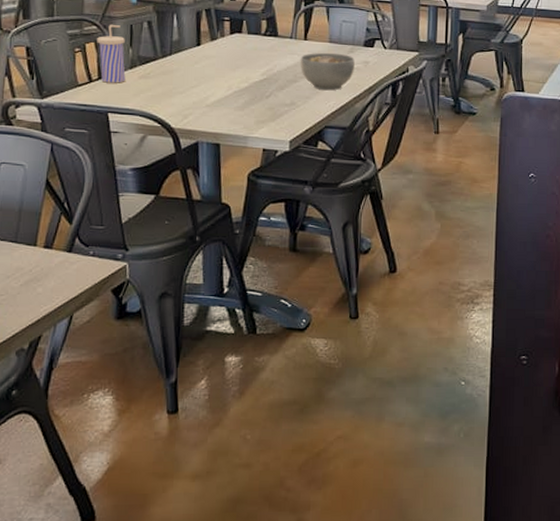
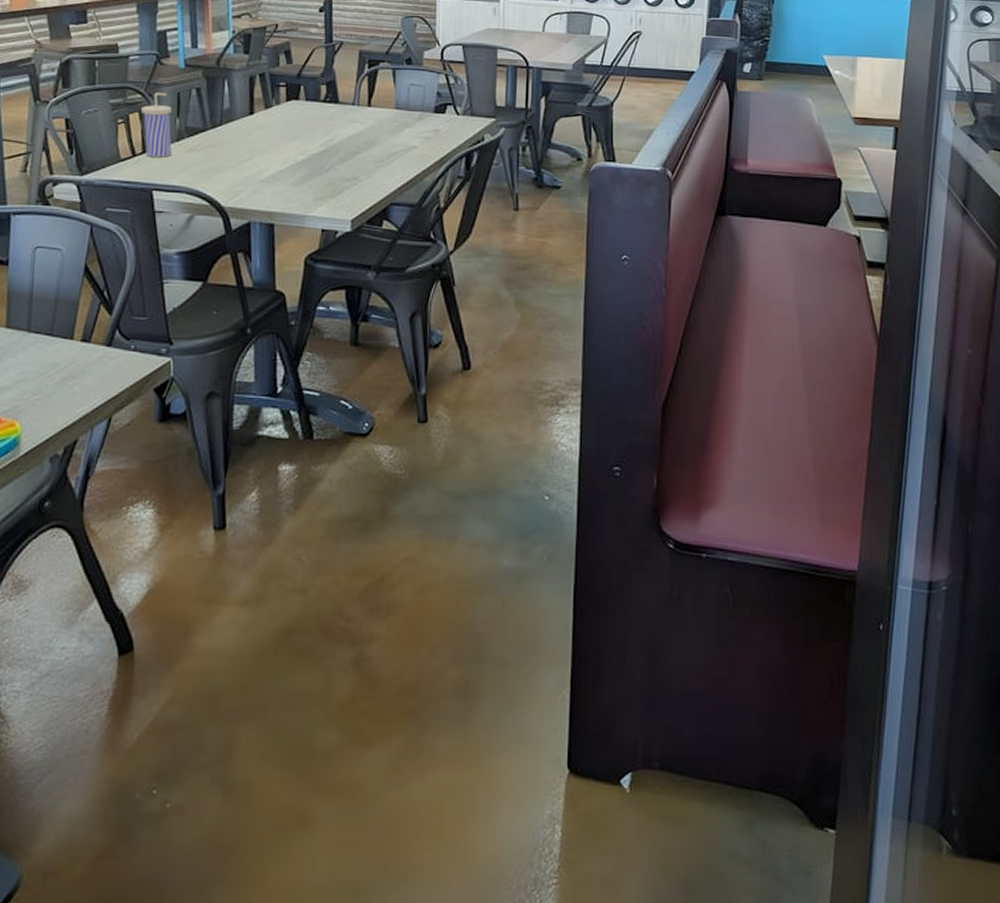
soup bowl: present [300,52,355,90] -> none [363,120,424,162]

